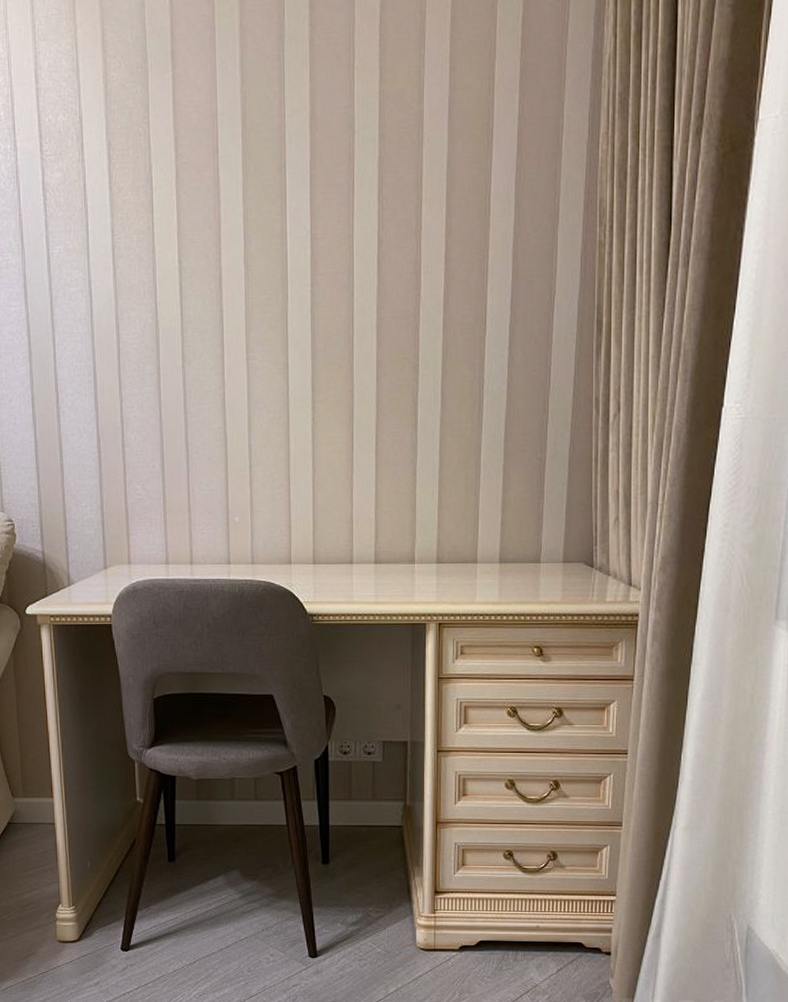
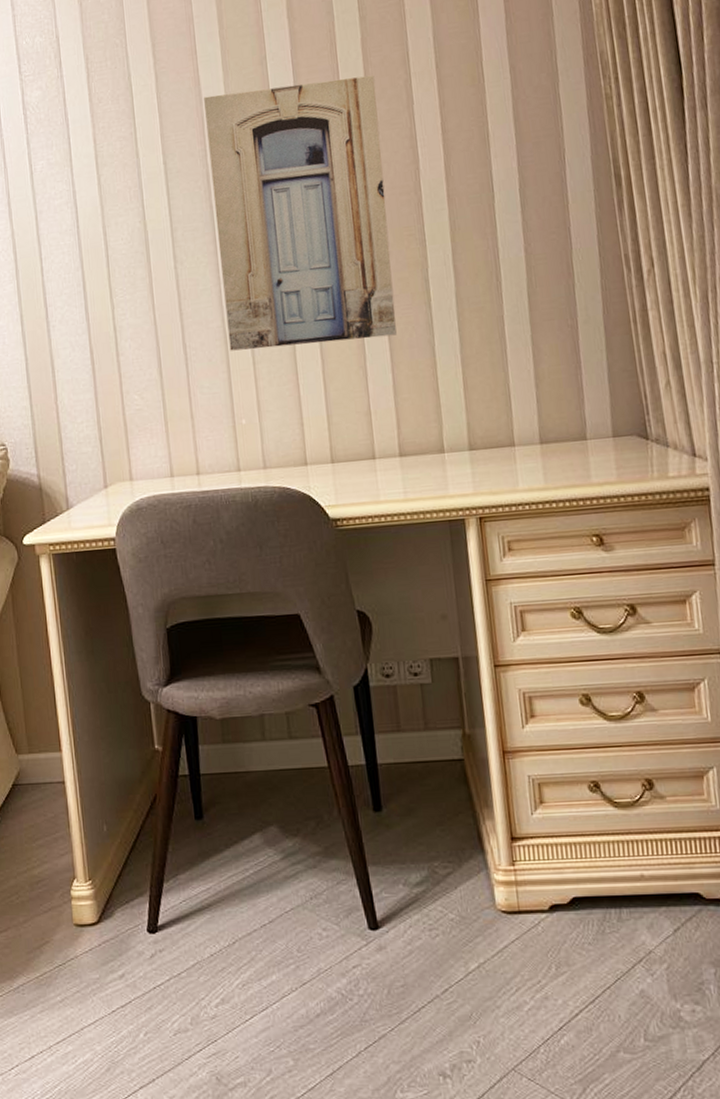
wall art: none [222,195,388,453] -> present [204,74,397,351]

